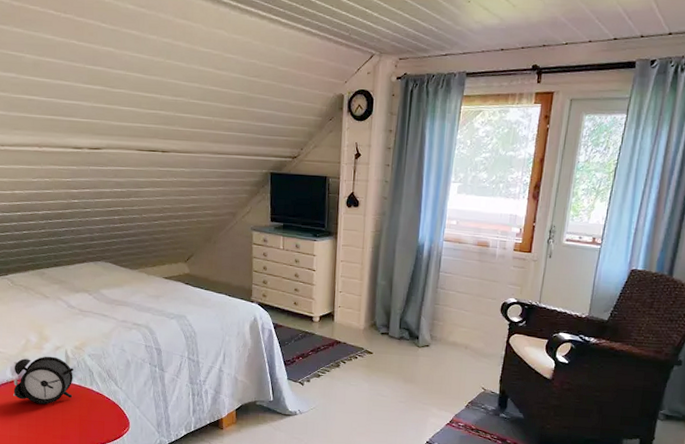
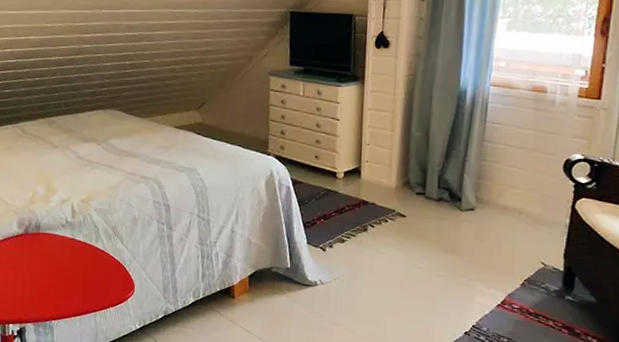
alarm clock: present [13,356,73,405] -> none [19,209,79,262]

